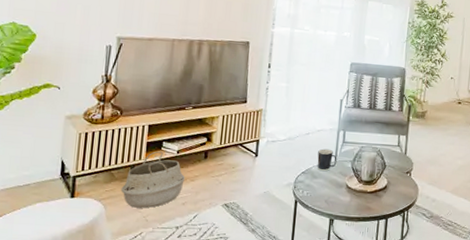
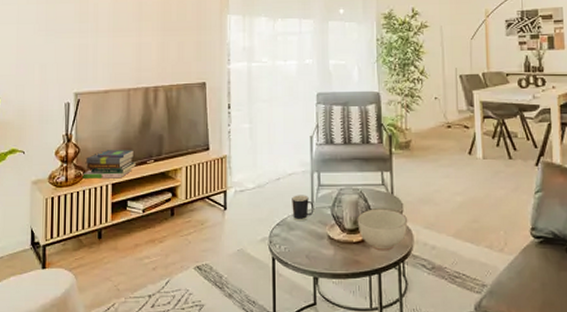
books: none [119,93,174,121] -> present [82,150,136,180]
woven basket: present [121,151,185,208] -> none [90,211,153,276]
bowl: none [373,165,416,201] -> present [357,209,408,251]

